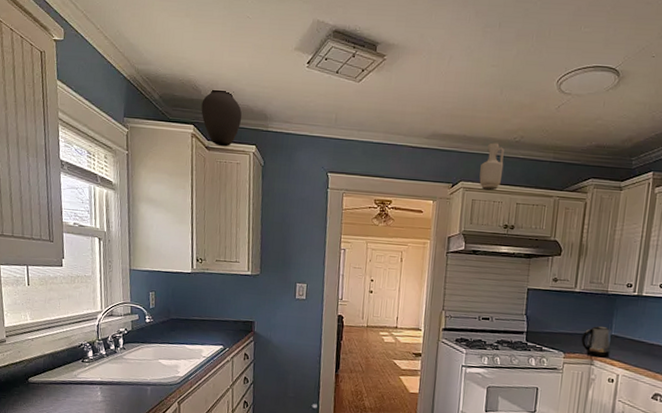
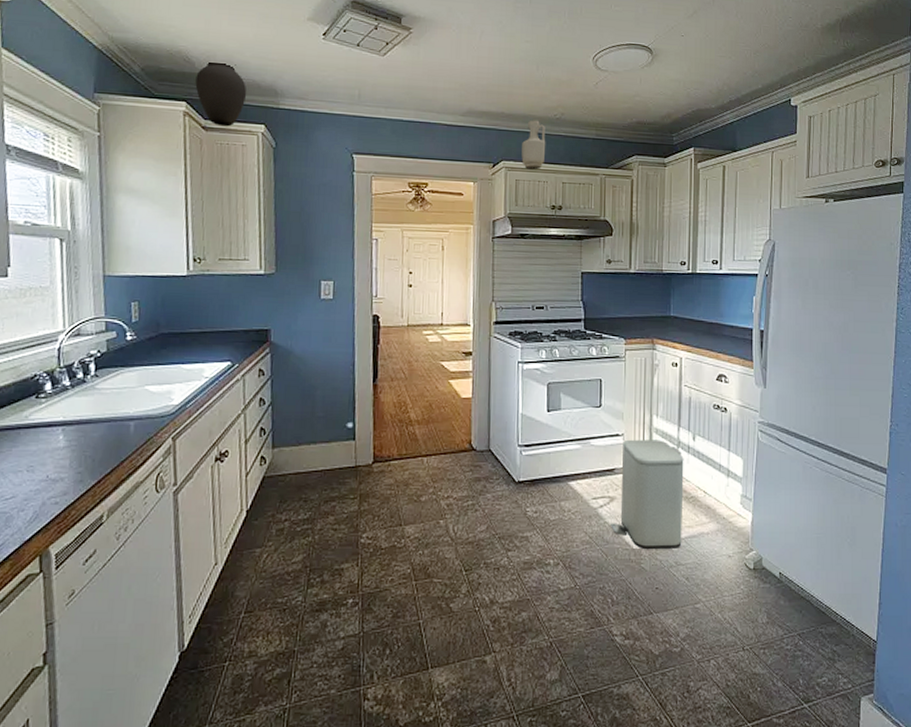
kettle: present [581,325,613,359] -> none [641,307,671,342]

